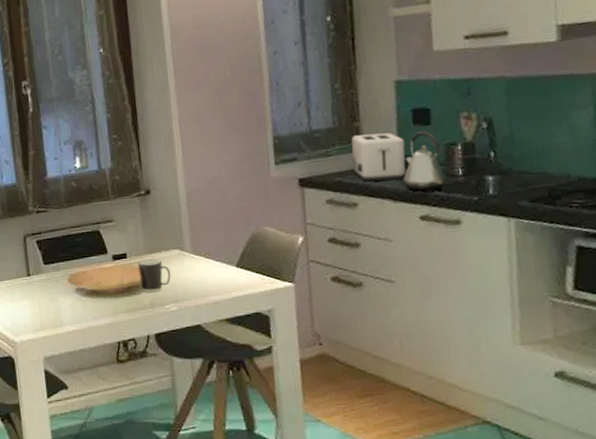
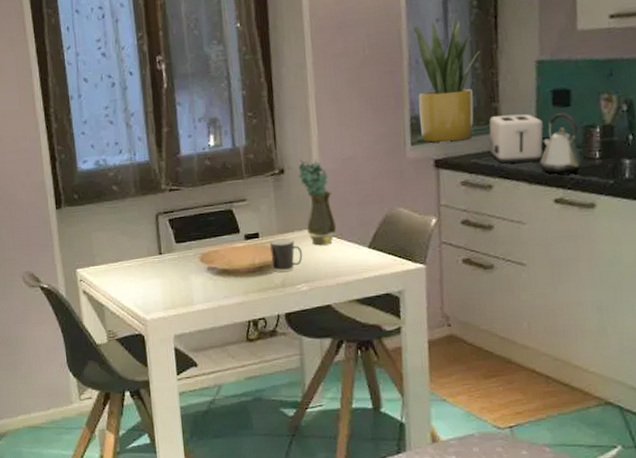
vase: none [163,180,204,265] -> present [297,159,337,246]
planter: none [273,38,338,162] -> present [414,14,479,143]

